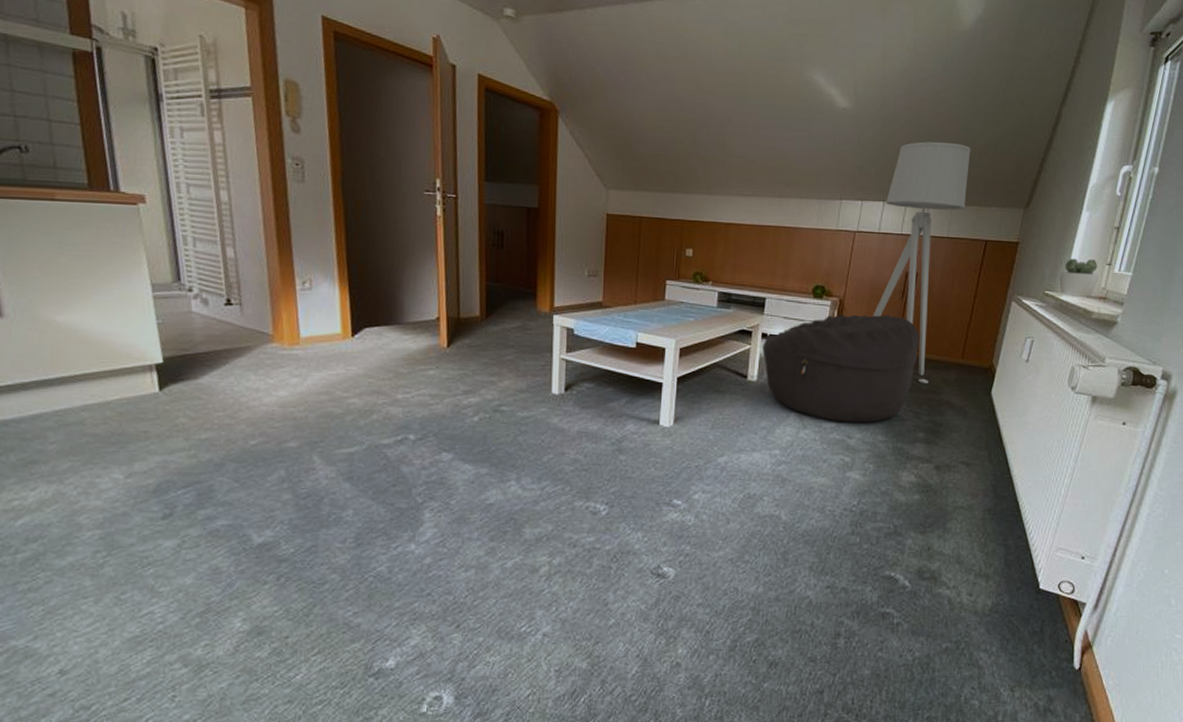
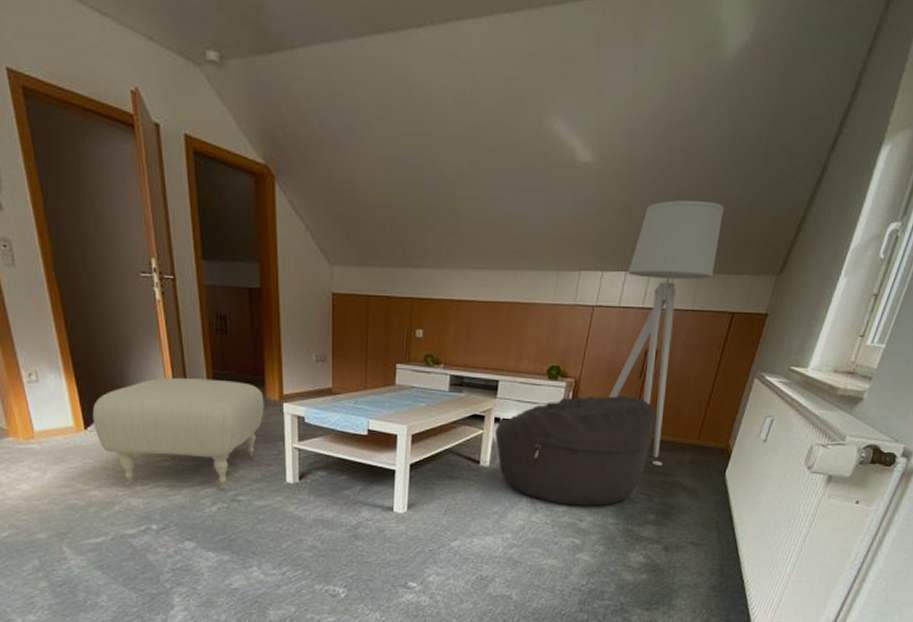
ottoman: none [361,288,535,400] -> present [92,378,264,490]
succulent plant: present [1059,258,1099,297] -> none [806,329,850,372]

